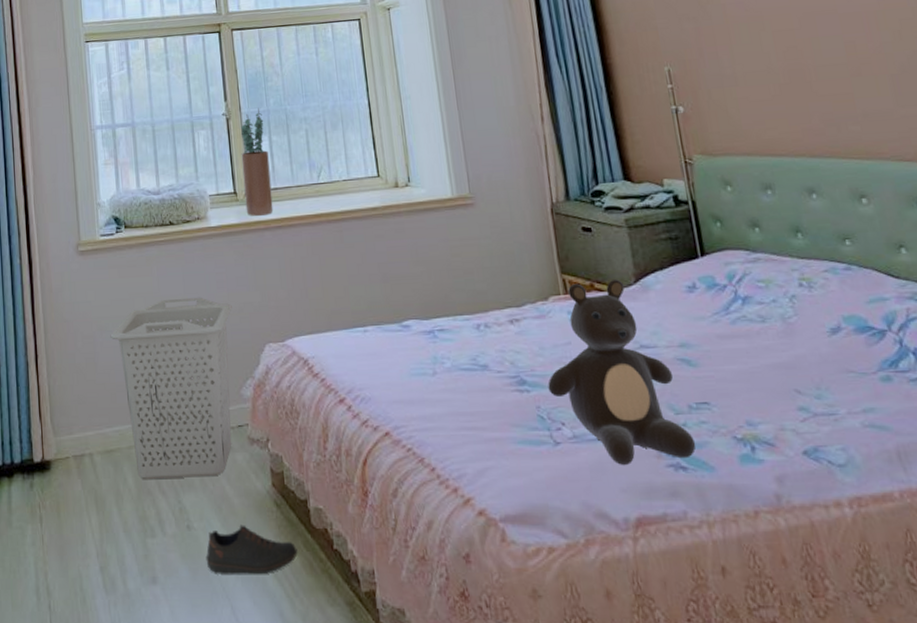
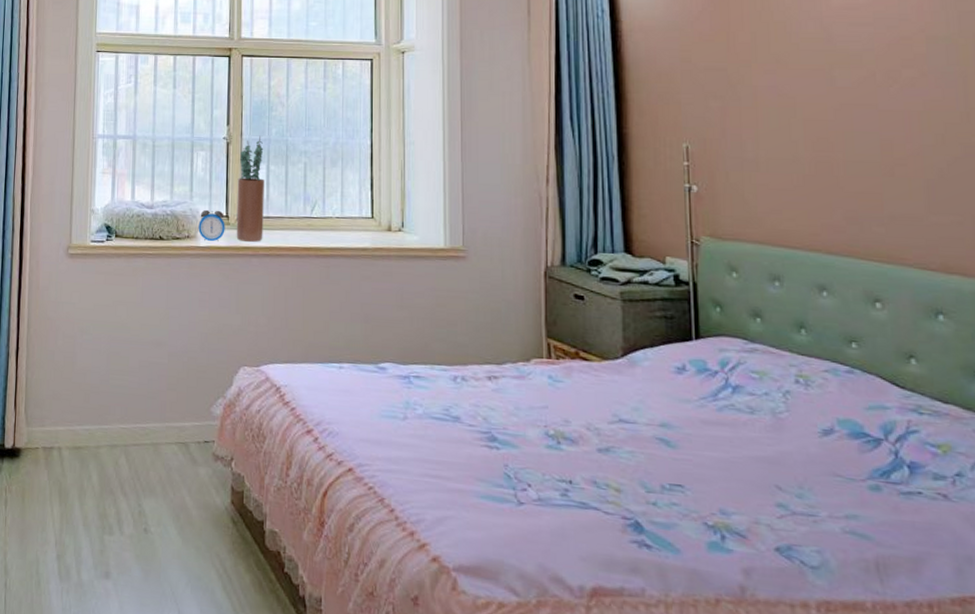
laundry basket: present [110,297,232,480] -> none [90,311,212,486]
shoe: present [205,525,298,574] -> none [159,535,249,586]
alarm clock: none [207,187,235,221] -> present [198,209,225,242]
teddy bear: present [548,279,696,466] -> none [519,349,664,537]

